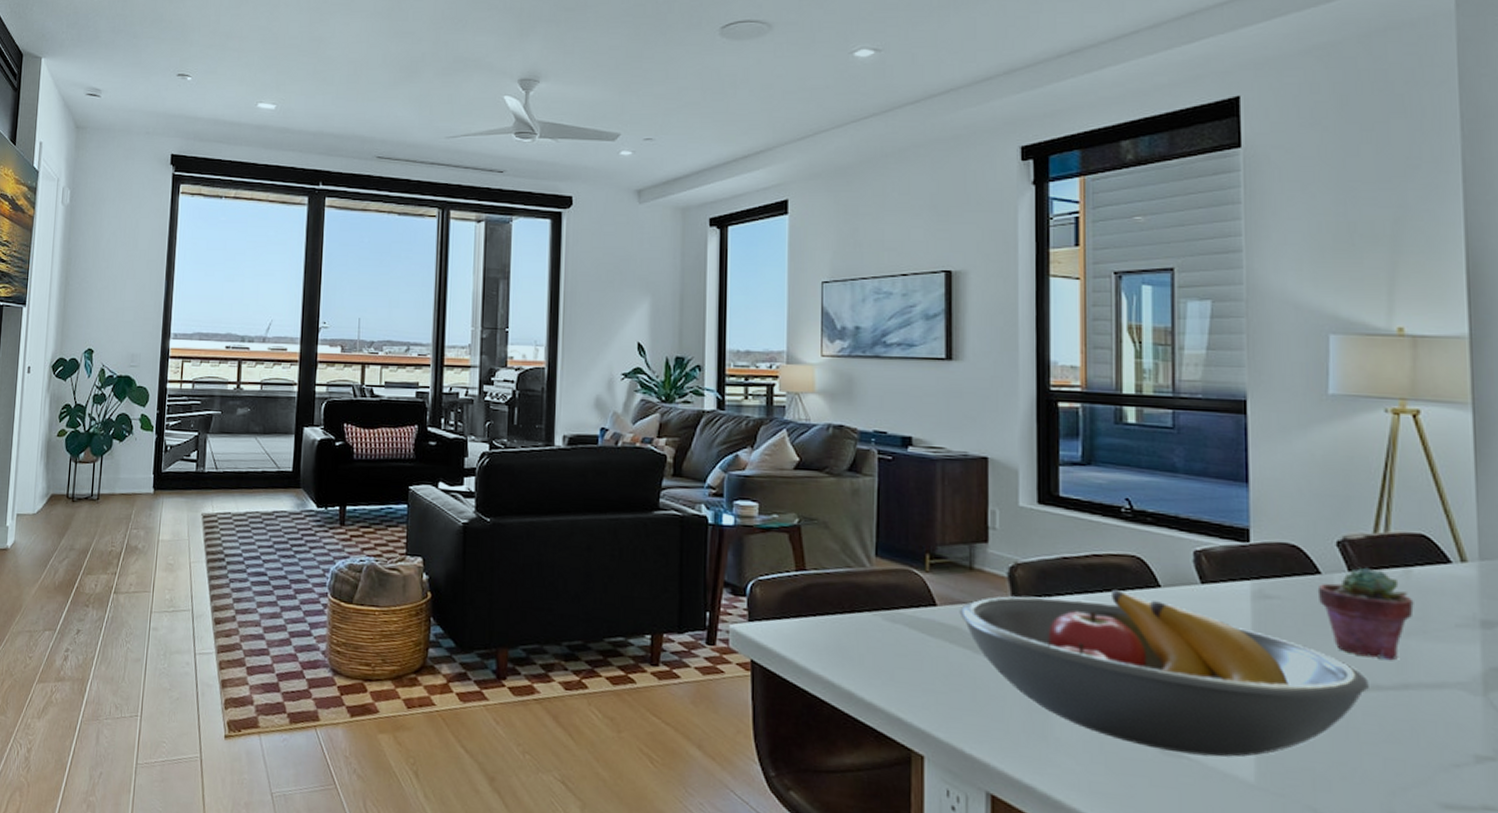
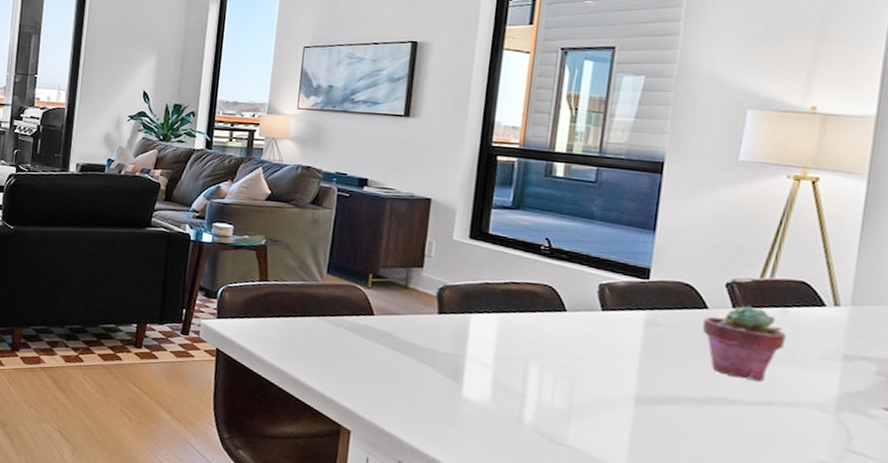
fruit bowl: present [959,588,1369,757] -> none [392,310,736,449]

